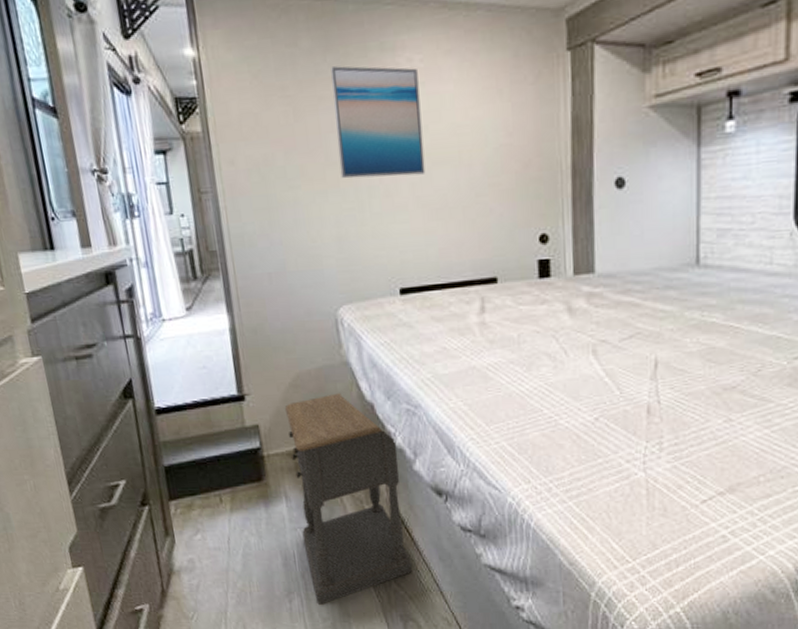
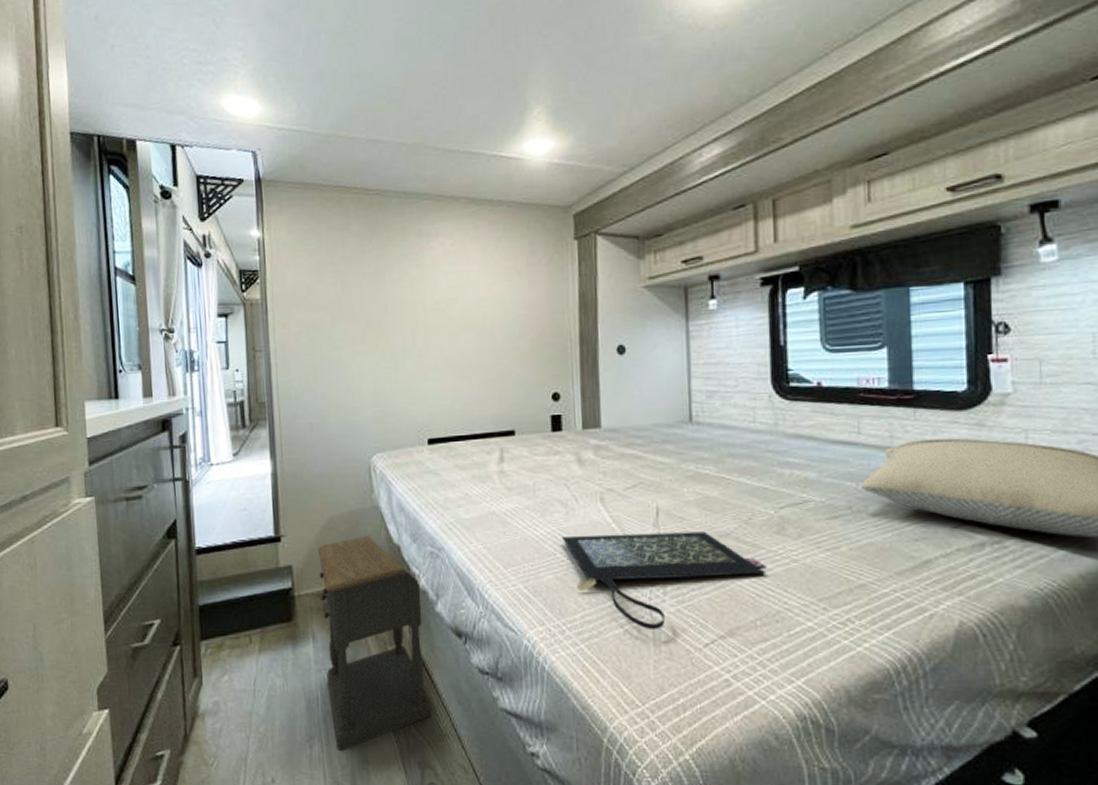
wall art: present [331,66,426,179] -> none [375,247,453,342]
clutch bag: none [550,384,773,487] -> present [562,531,765,630]

